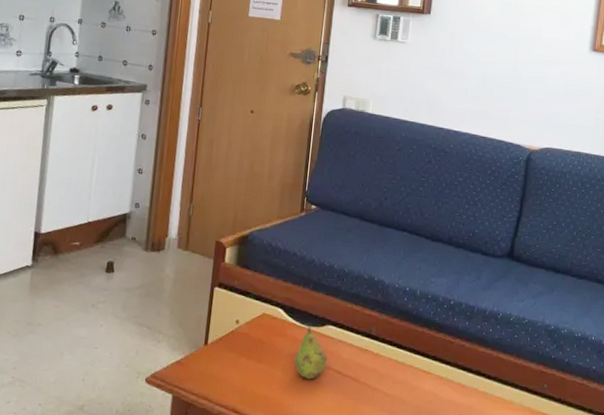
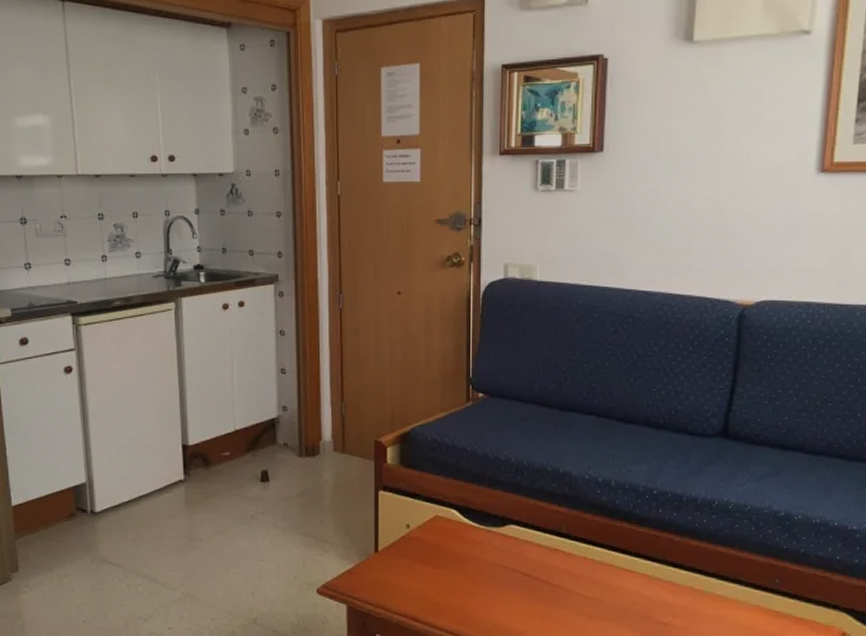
fruit: present [294,326,328,379] -> none [475,527,514,584]

